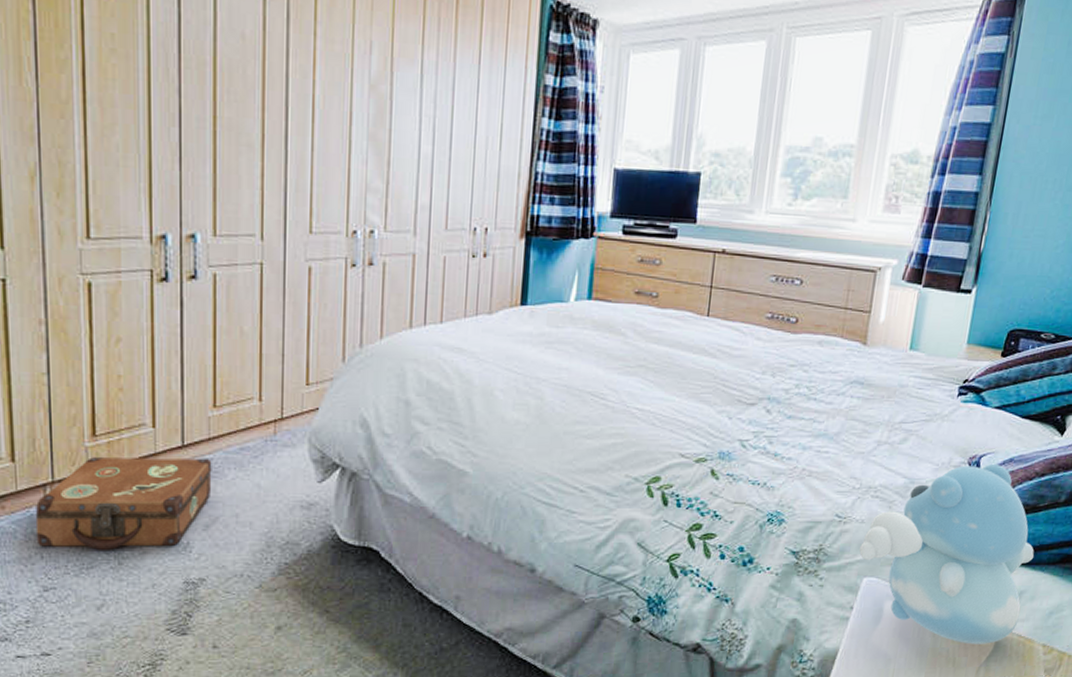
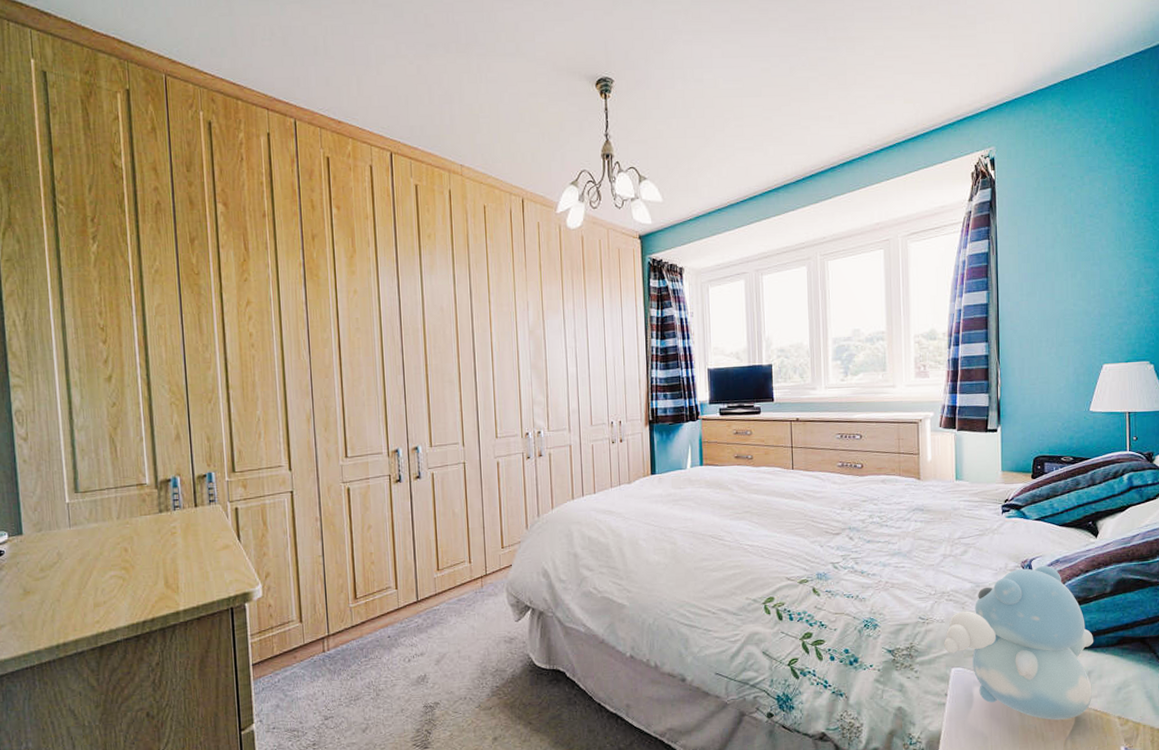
suitcase: present [35,457,212,550] -> none [318,610,440,685]

